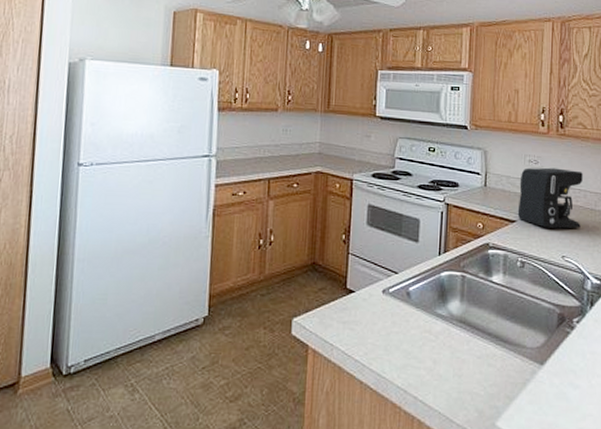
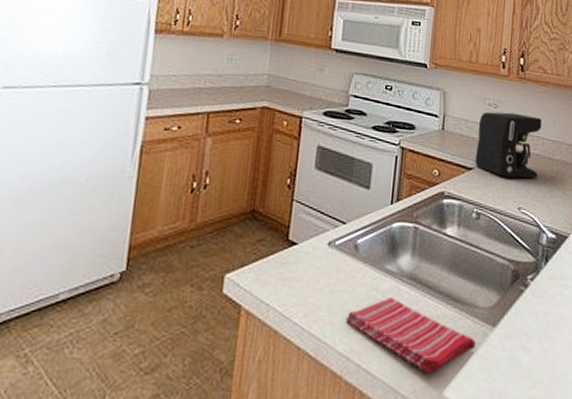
dish towel: none [401,339,524,407] -> present [345,298,476,375]

